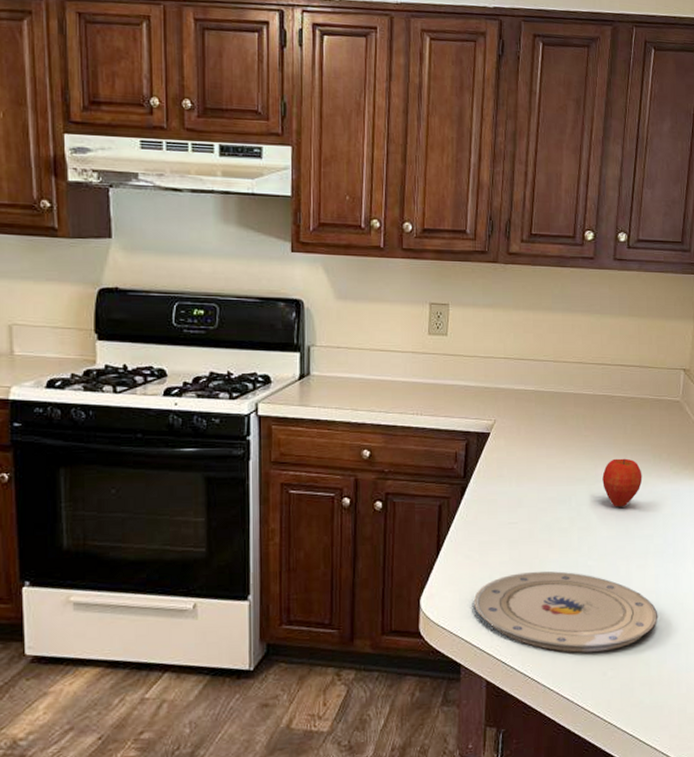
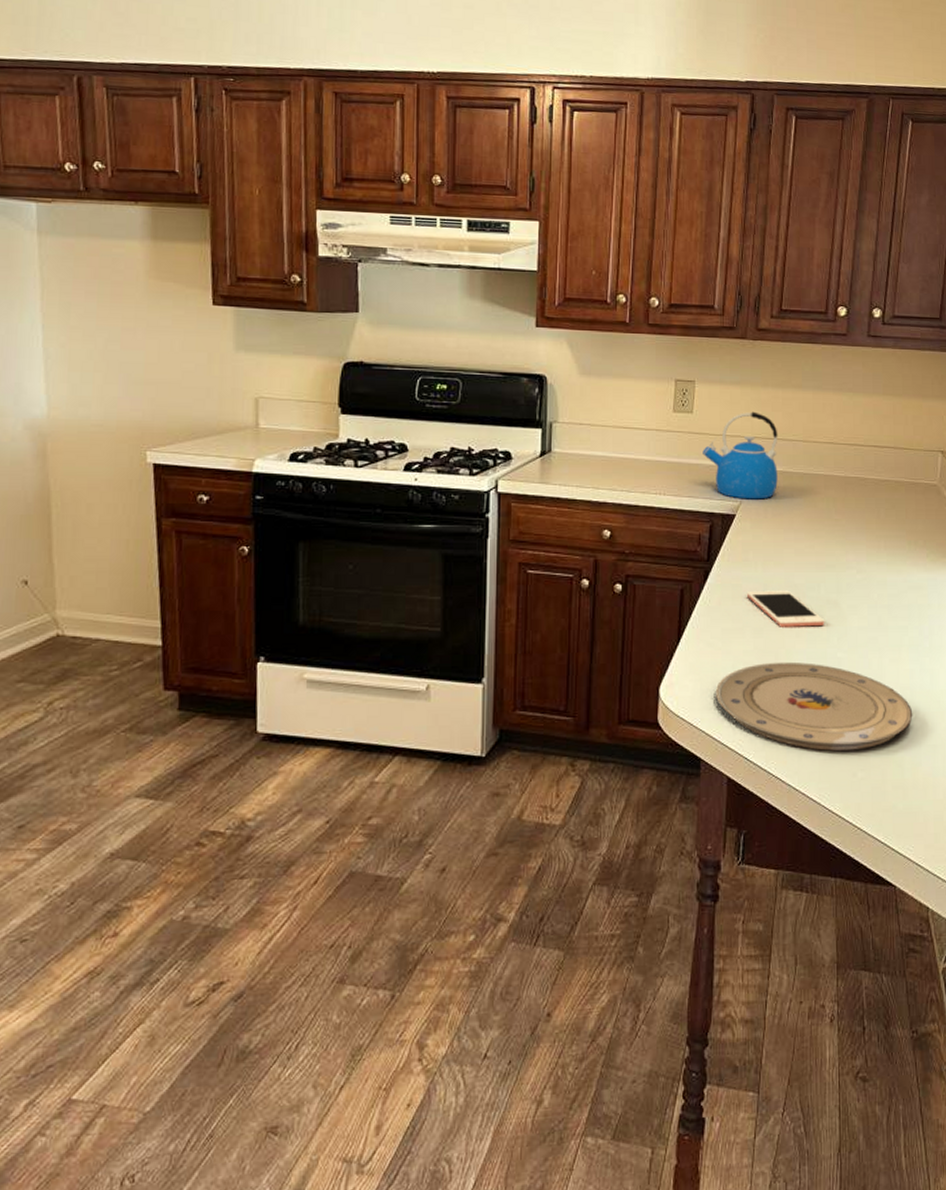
kettle: none [457,333,530,418] -> present [703,411,778,500]
cell phone: none [501,504,576,539] -> present [746,590,825,627]
apple: present [602,458,643,508] -> none [854,544,897,596]

